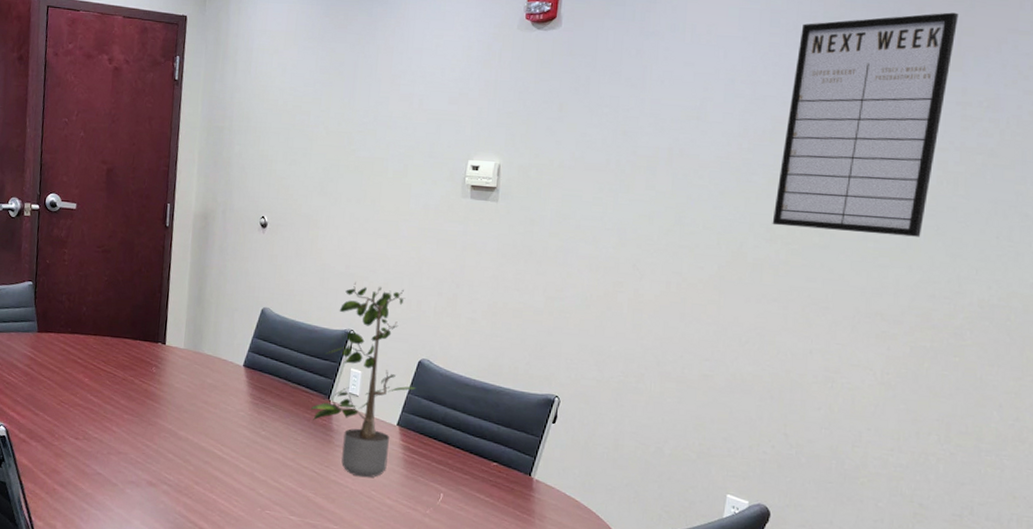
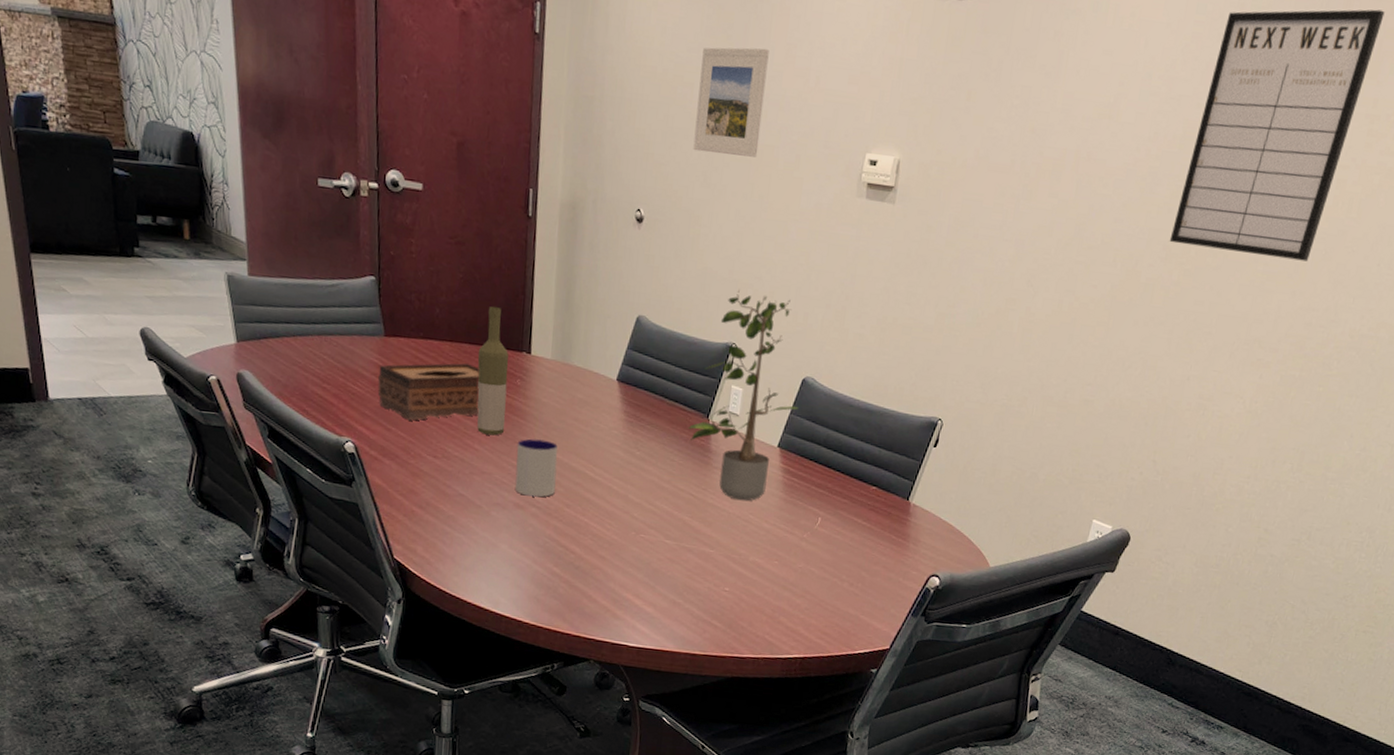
tissue box: none [29,354,119,406] -> present [378,363,480,421]
bottle: none [115,303,146,419] -> present [477,306,509,436]
mug: none [148,421,189,475] -> present [515,438,558,497]
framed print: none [311,80,376,169] -> present [693,47,769,157]

